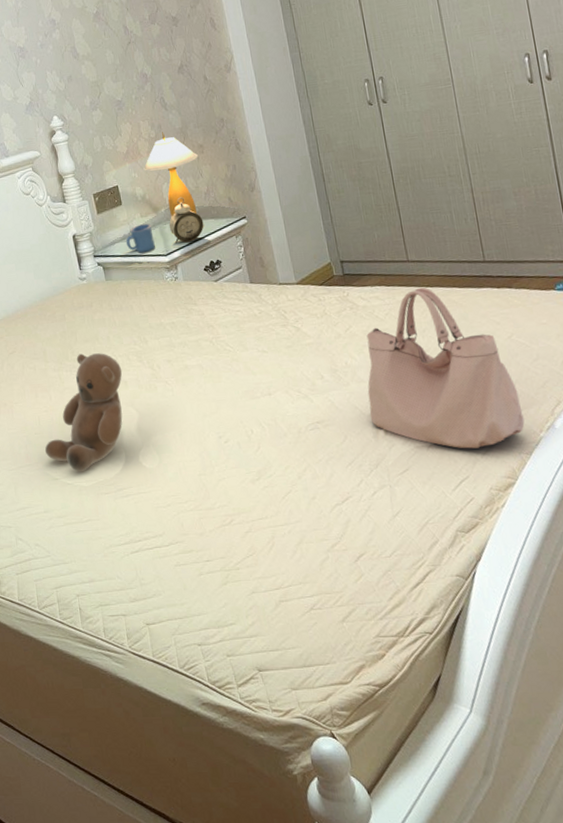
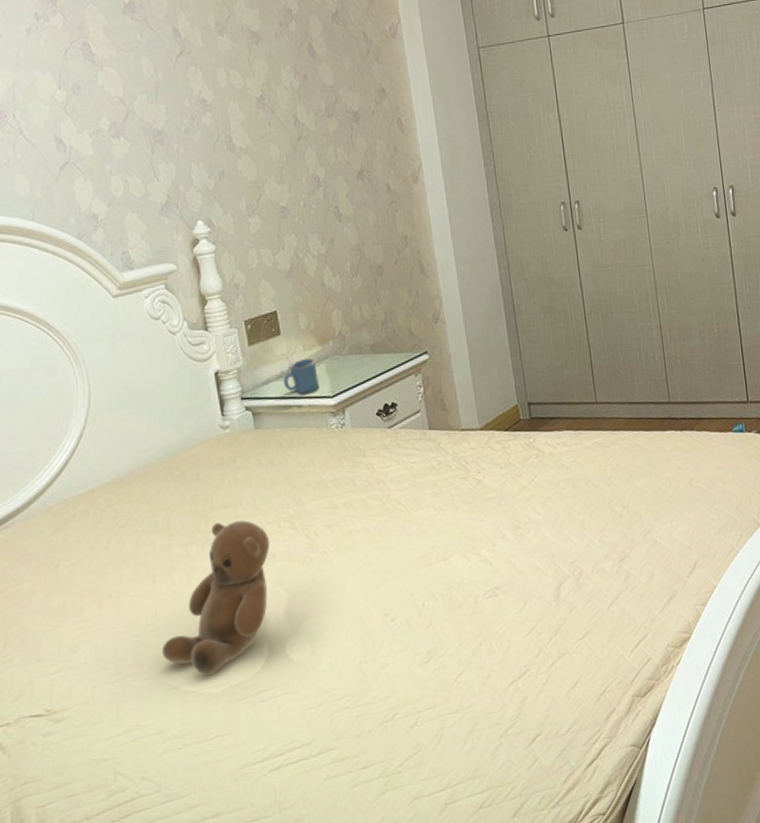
table lamp: present [142,132,198,217] -> none [308,248,376,351]
alarm clock: present [168,197,204,244] -> none [337,326,379,383]
handbag: present [366,287,525,449] -> none [550,431,701,606]

